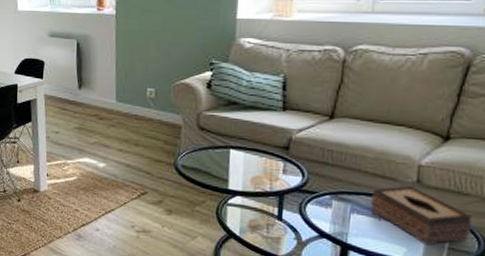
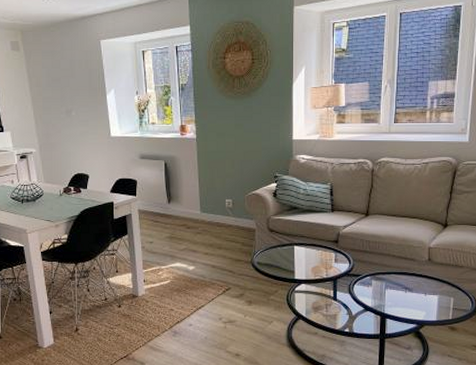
tissue box: present [370,185,472,246] -> none [399,263,466,308]

